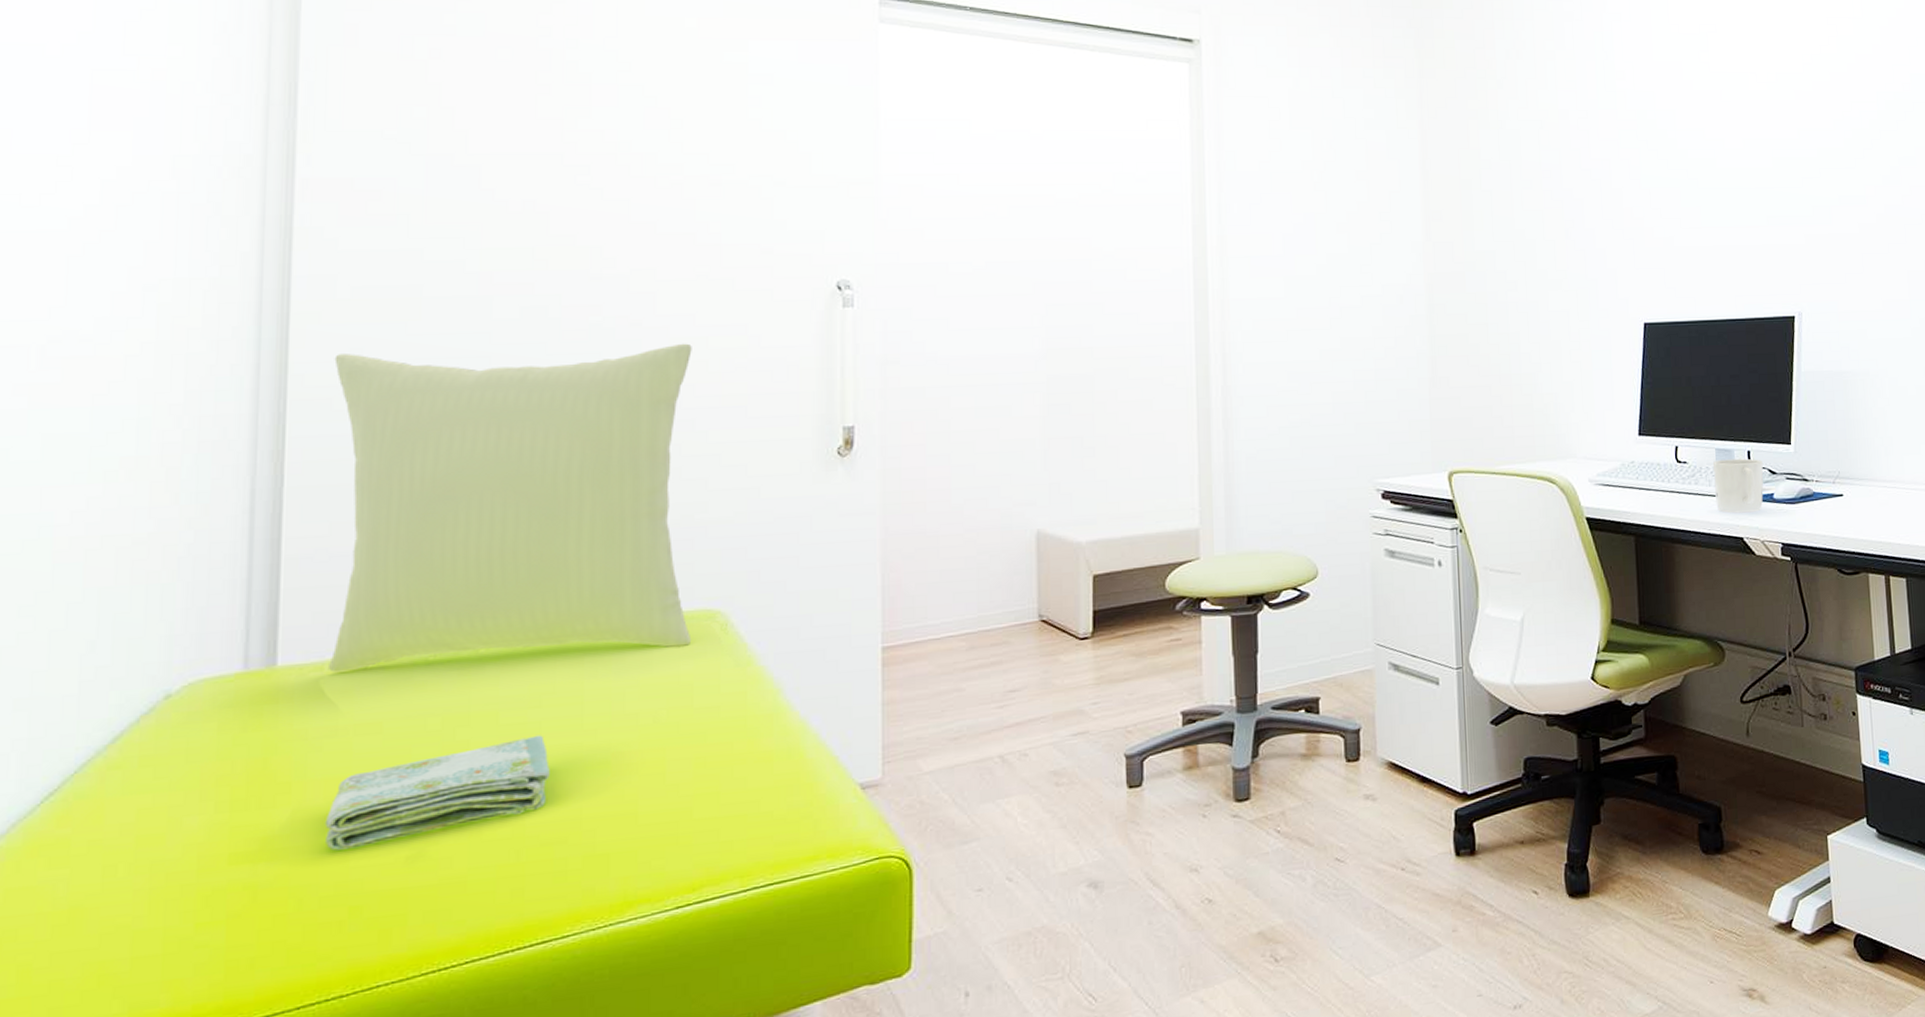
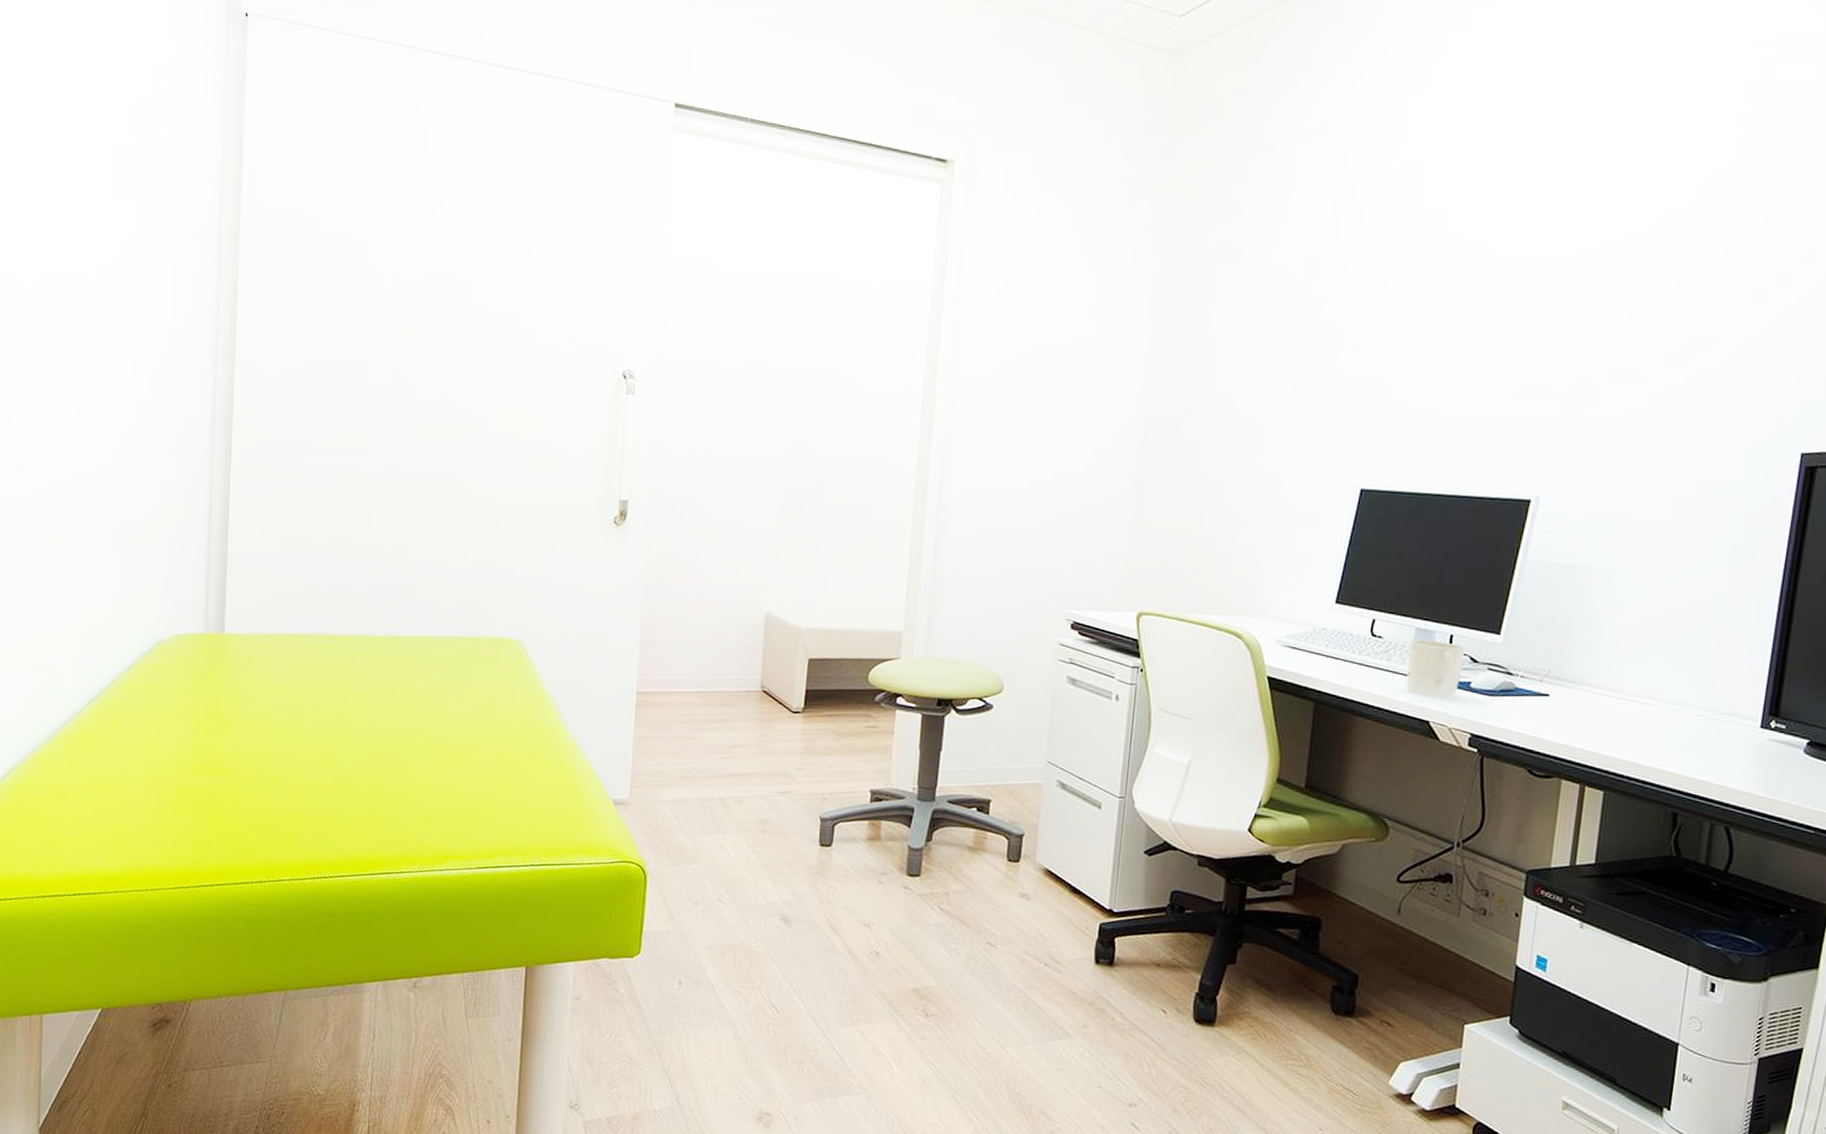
towel: present [324,735,550,851] -> none [252,716,397,778]
pillow: present [329,343,692,673] -> none [257,394,510,666]

